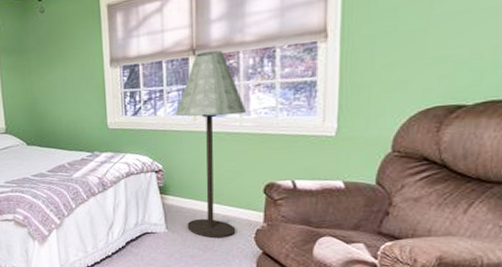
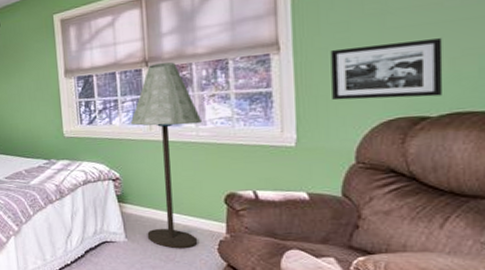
picture frame: none [375,25,486,89] -> present [330,38,443,100]

